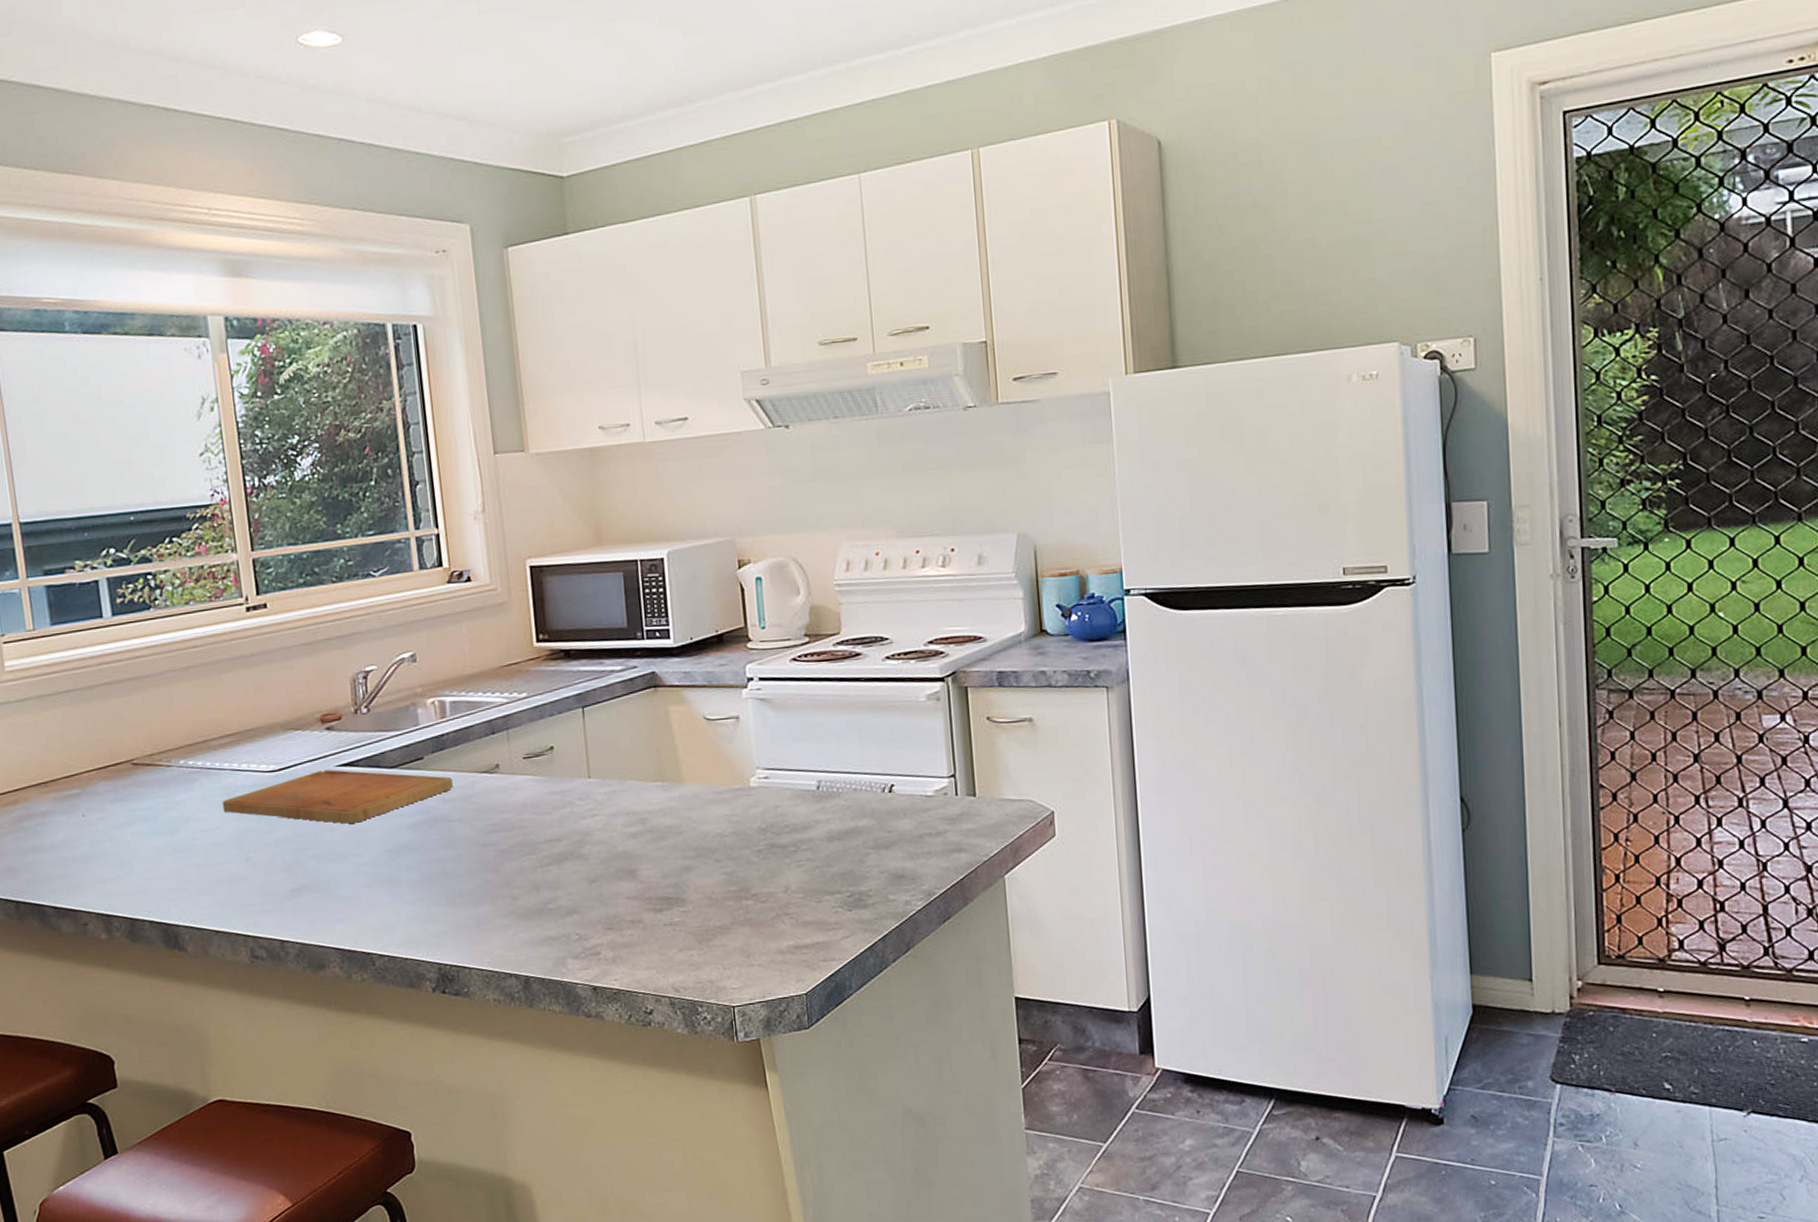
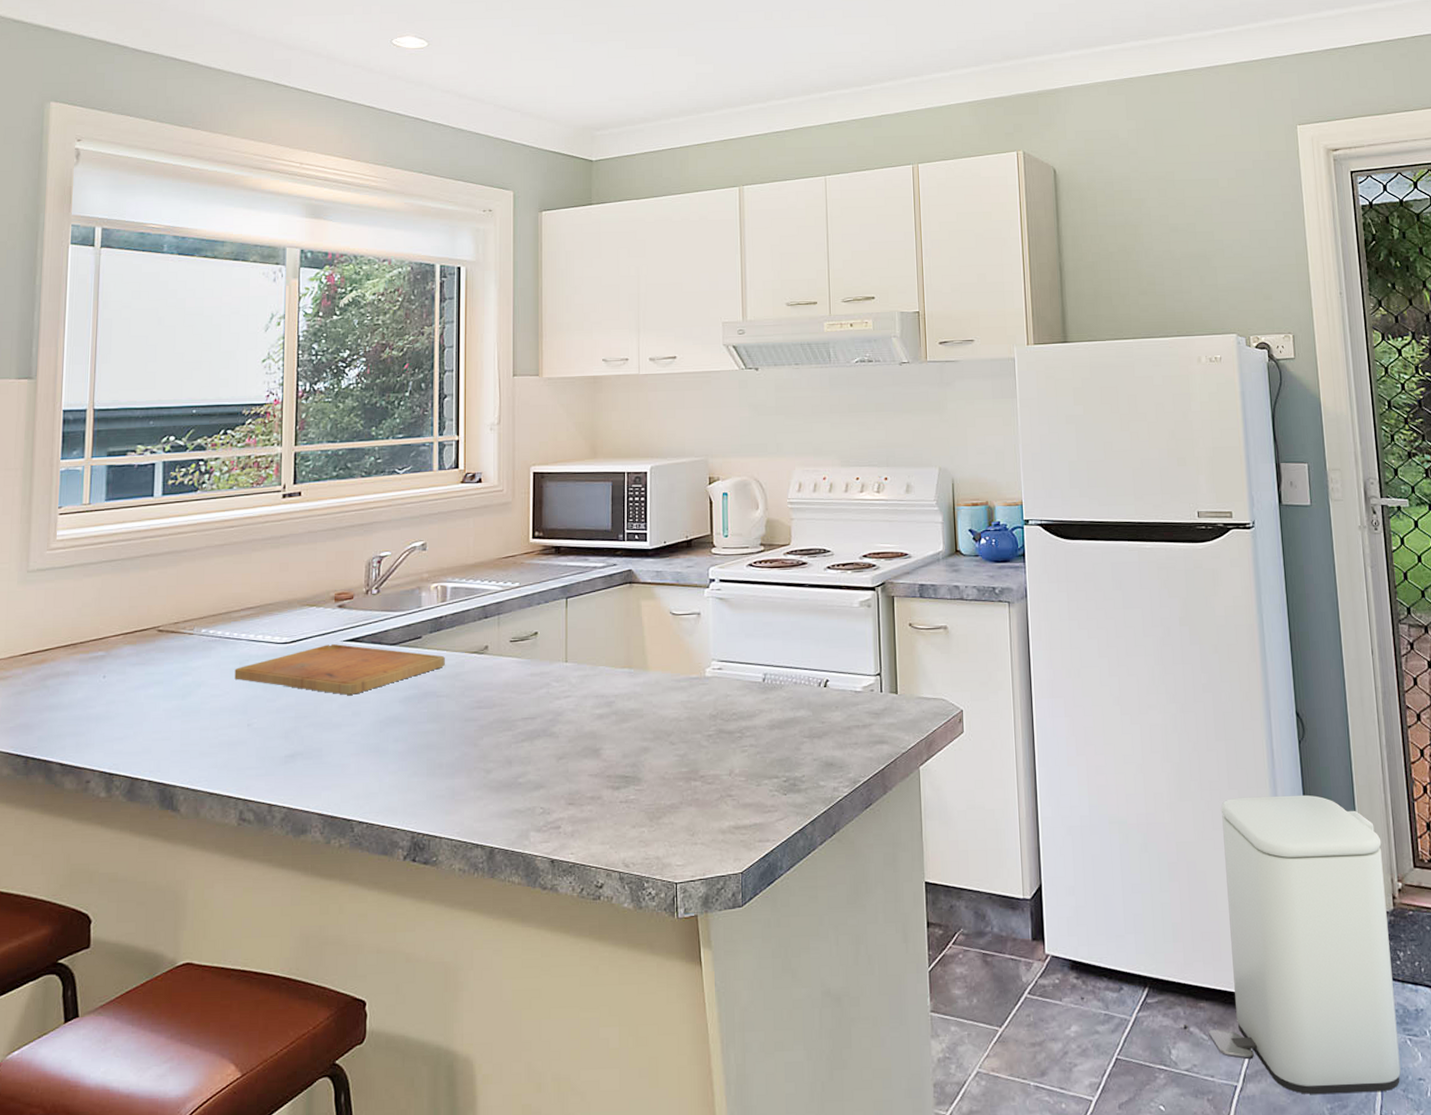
pedal bin: none [1343,889,1569,1203] -> present [1208,794,1401,1094]

